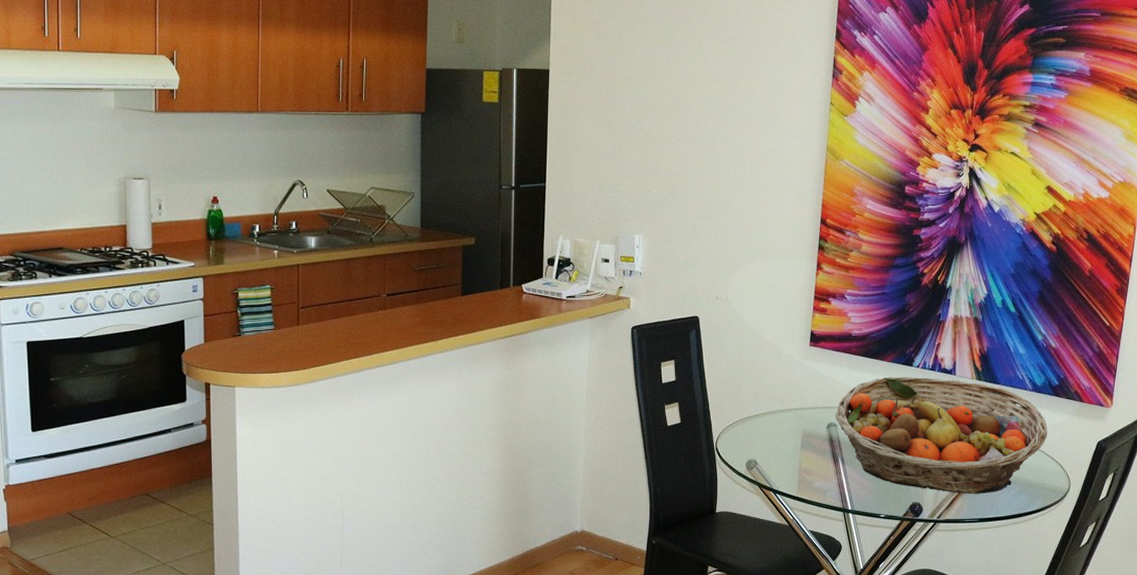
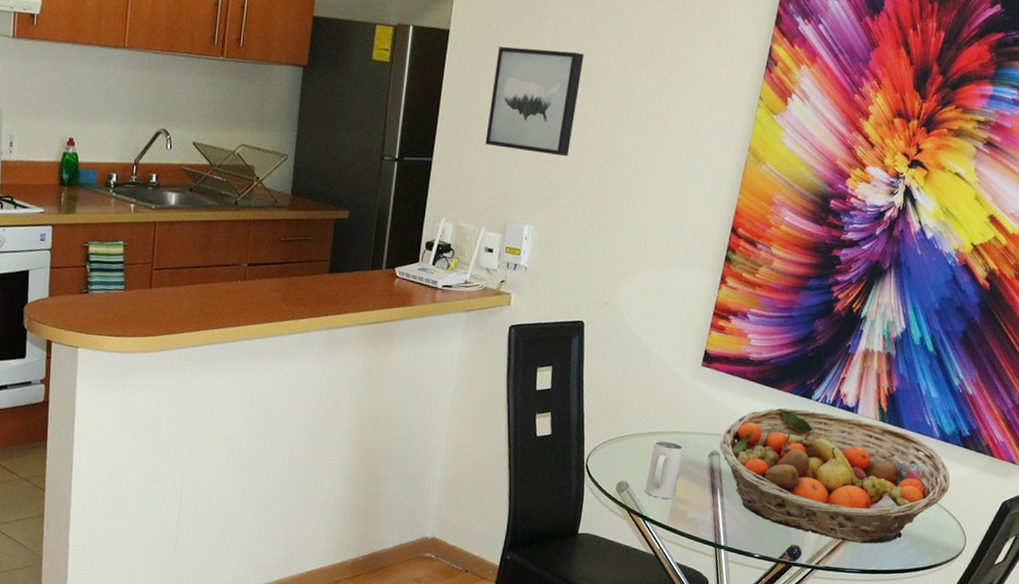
wall art: none [591,79,672,171] -> present [485,46,585,157]
mug: none [773,417,803,471] -> present [645,440,684,499]

